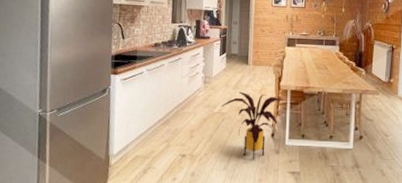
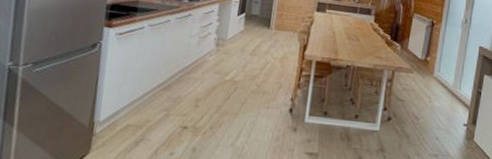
house plant: present [221,91,284,160] -> none [234,58,307,137]

